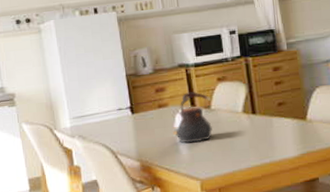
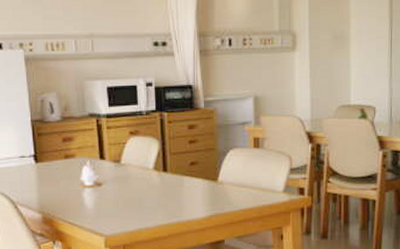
teapot: present [176,91,212,144] -> none [82,143,122,198]

